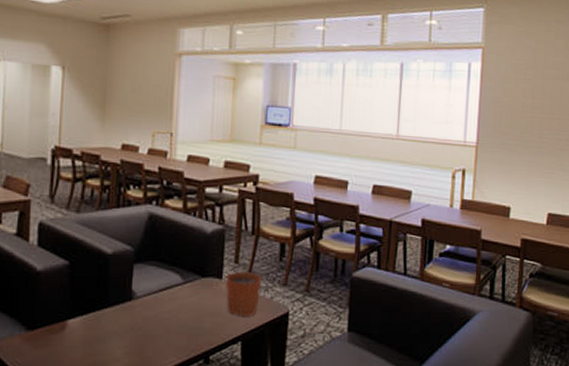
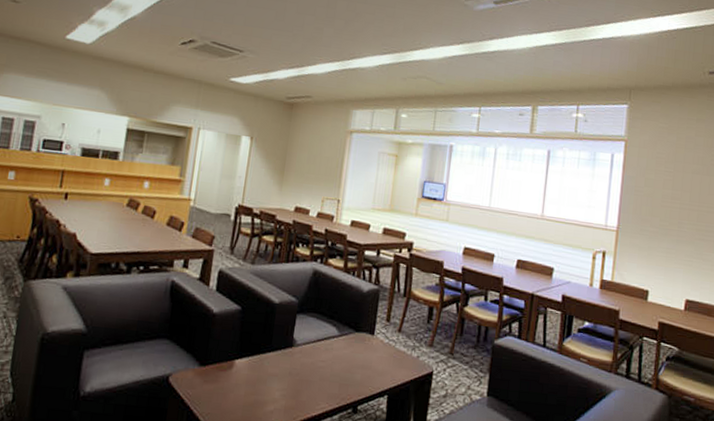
plant pot: present [225,258,262,317] -> none [376,317,411,373]

